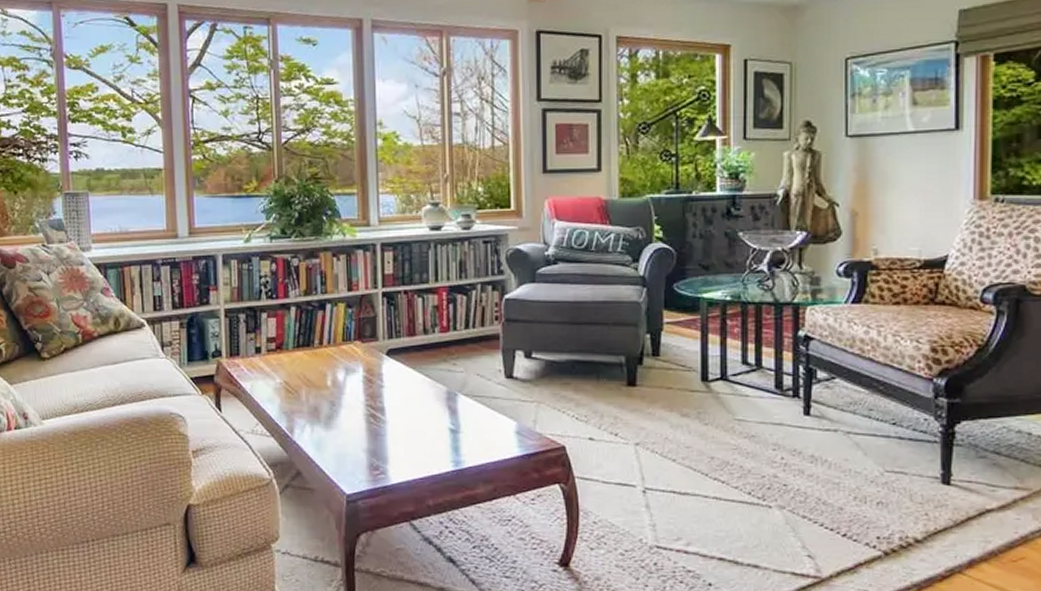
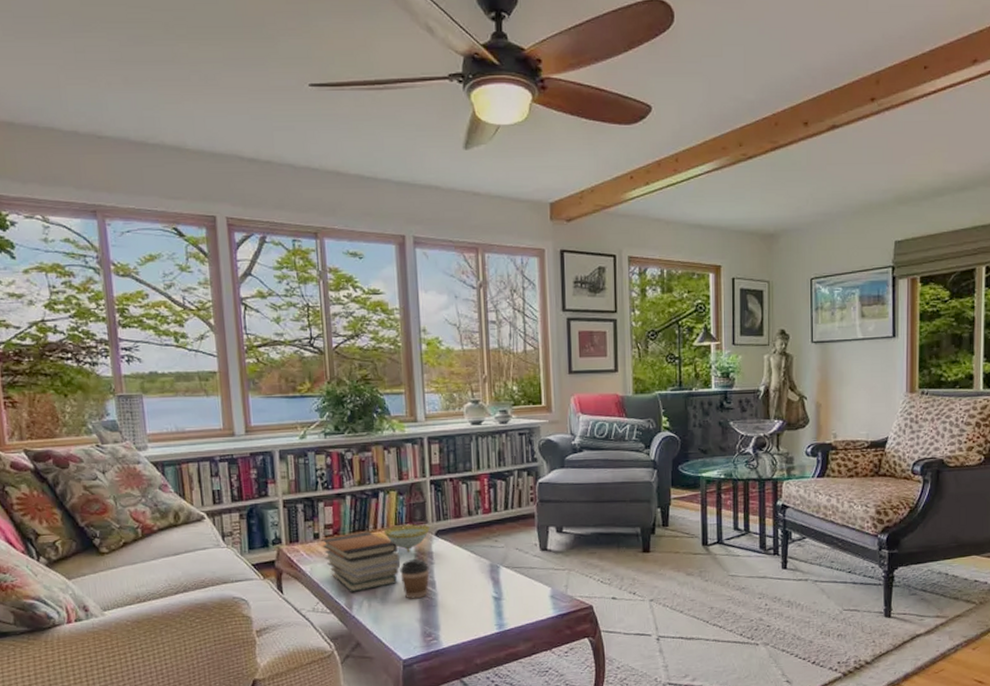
book stack: none [264,347,346,414] -> present [322,532,400,592]
decorative bowl: none [331,340,380,373] -> present [384,523,430,552]
coffee cup: none [346,380,379,426] -> present [400,558,430,599]

